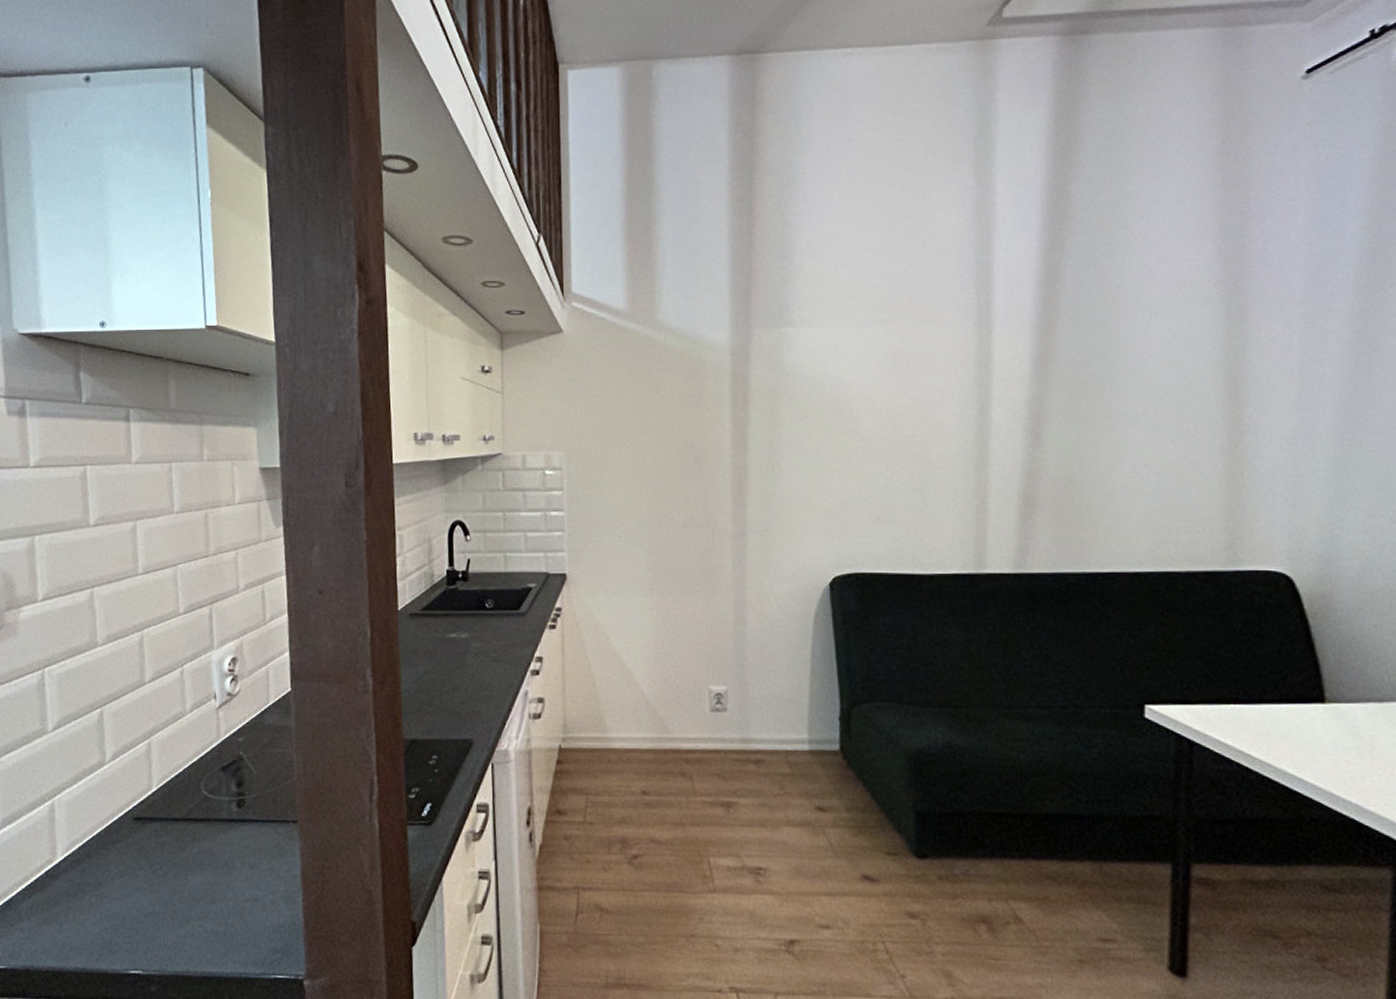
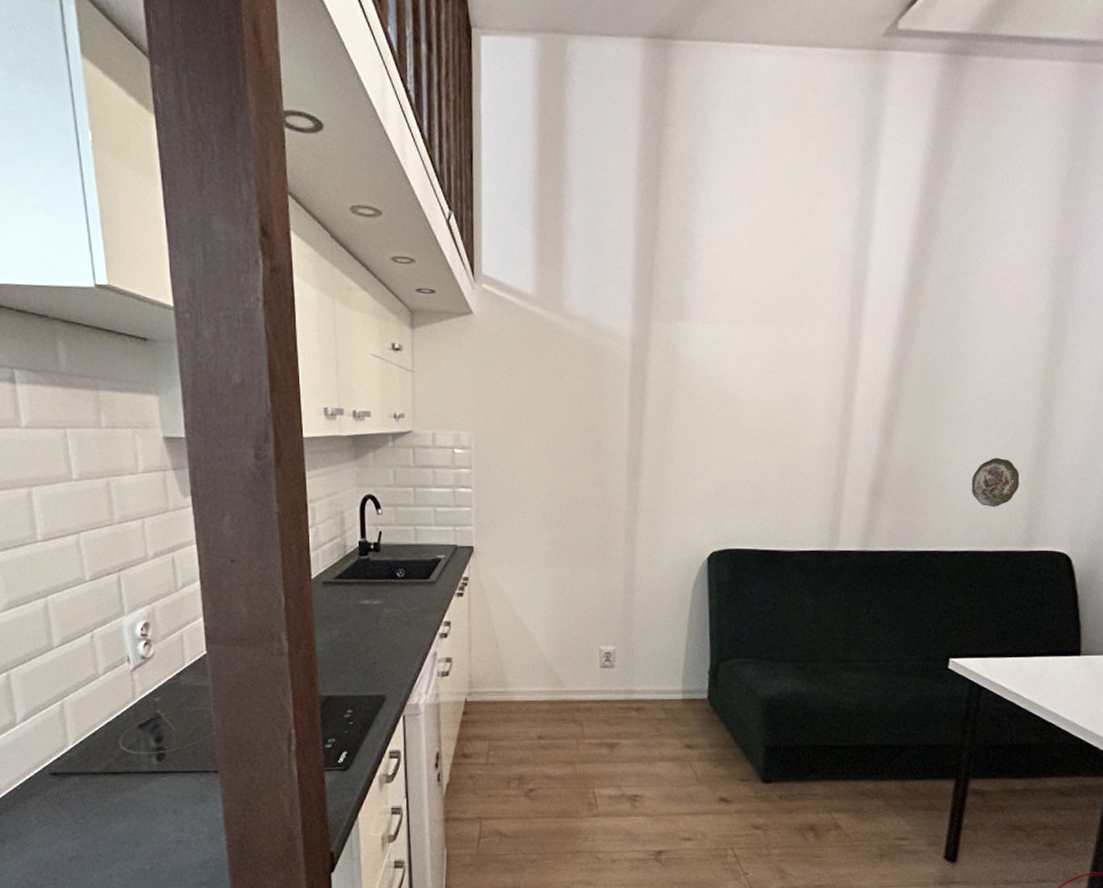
decorative plate: none [1147,459,1211,518] -> present [971,457,1020,507]

